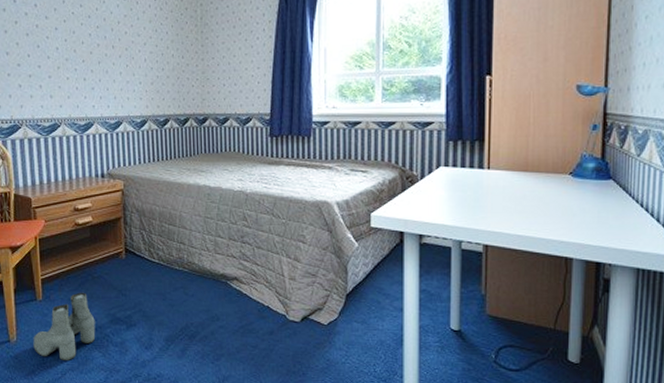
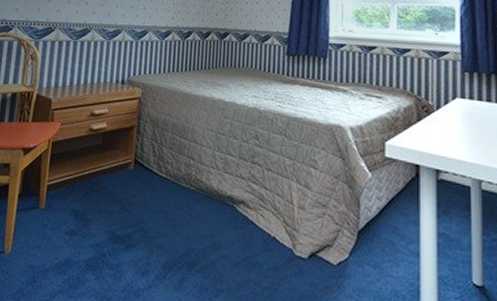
boots: present [33,292,96,360] -> none [26,203,94,281]

